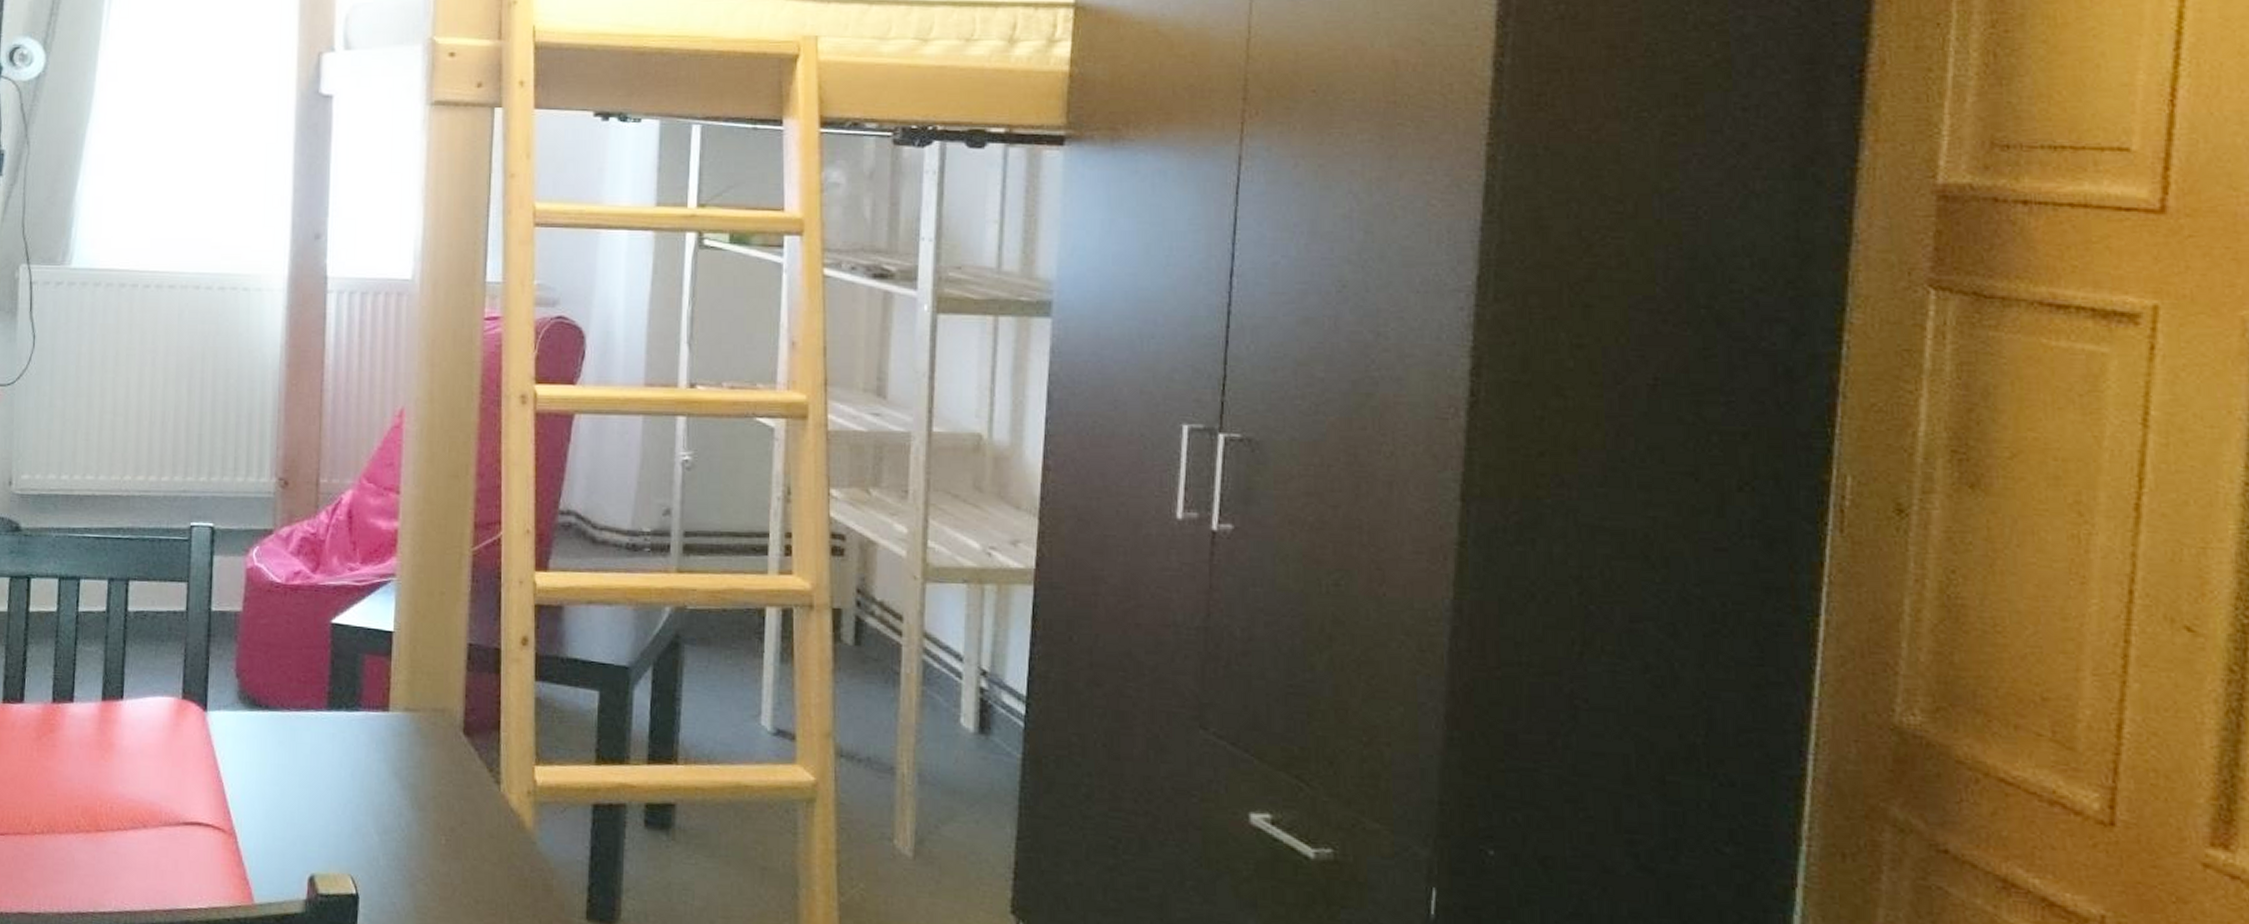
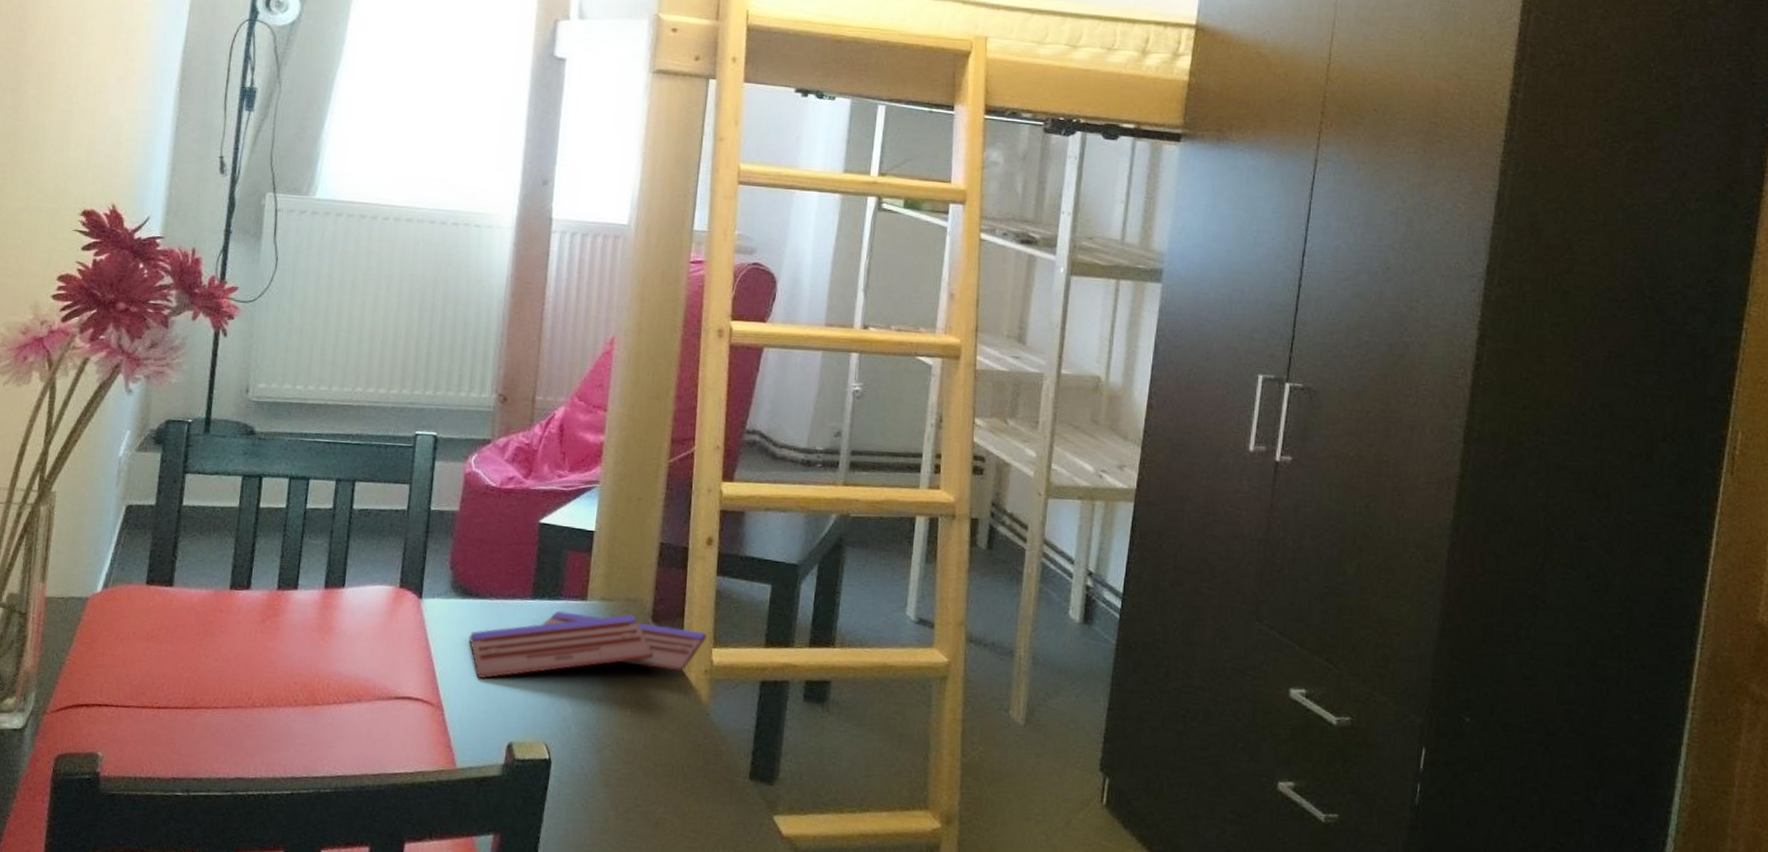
book: none [260,723,528,801] -> present [469,610,707,678]

